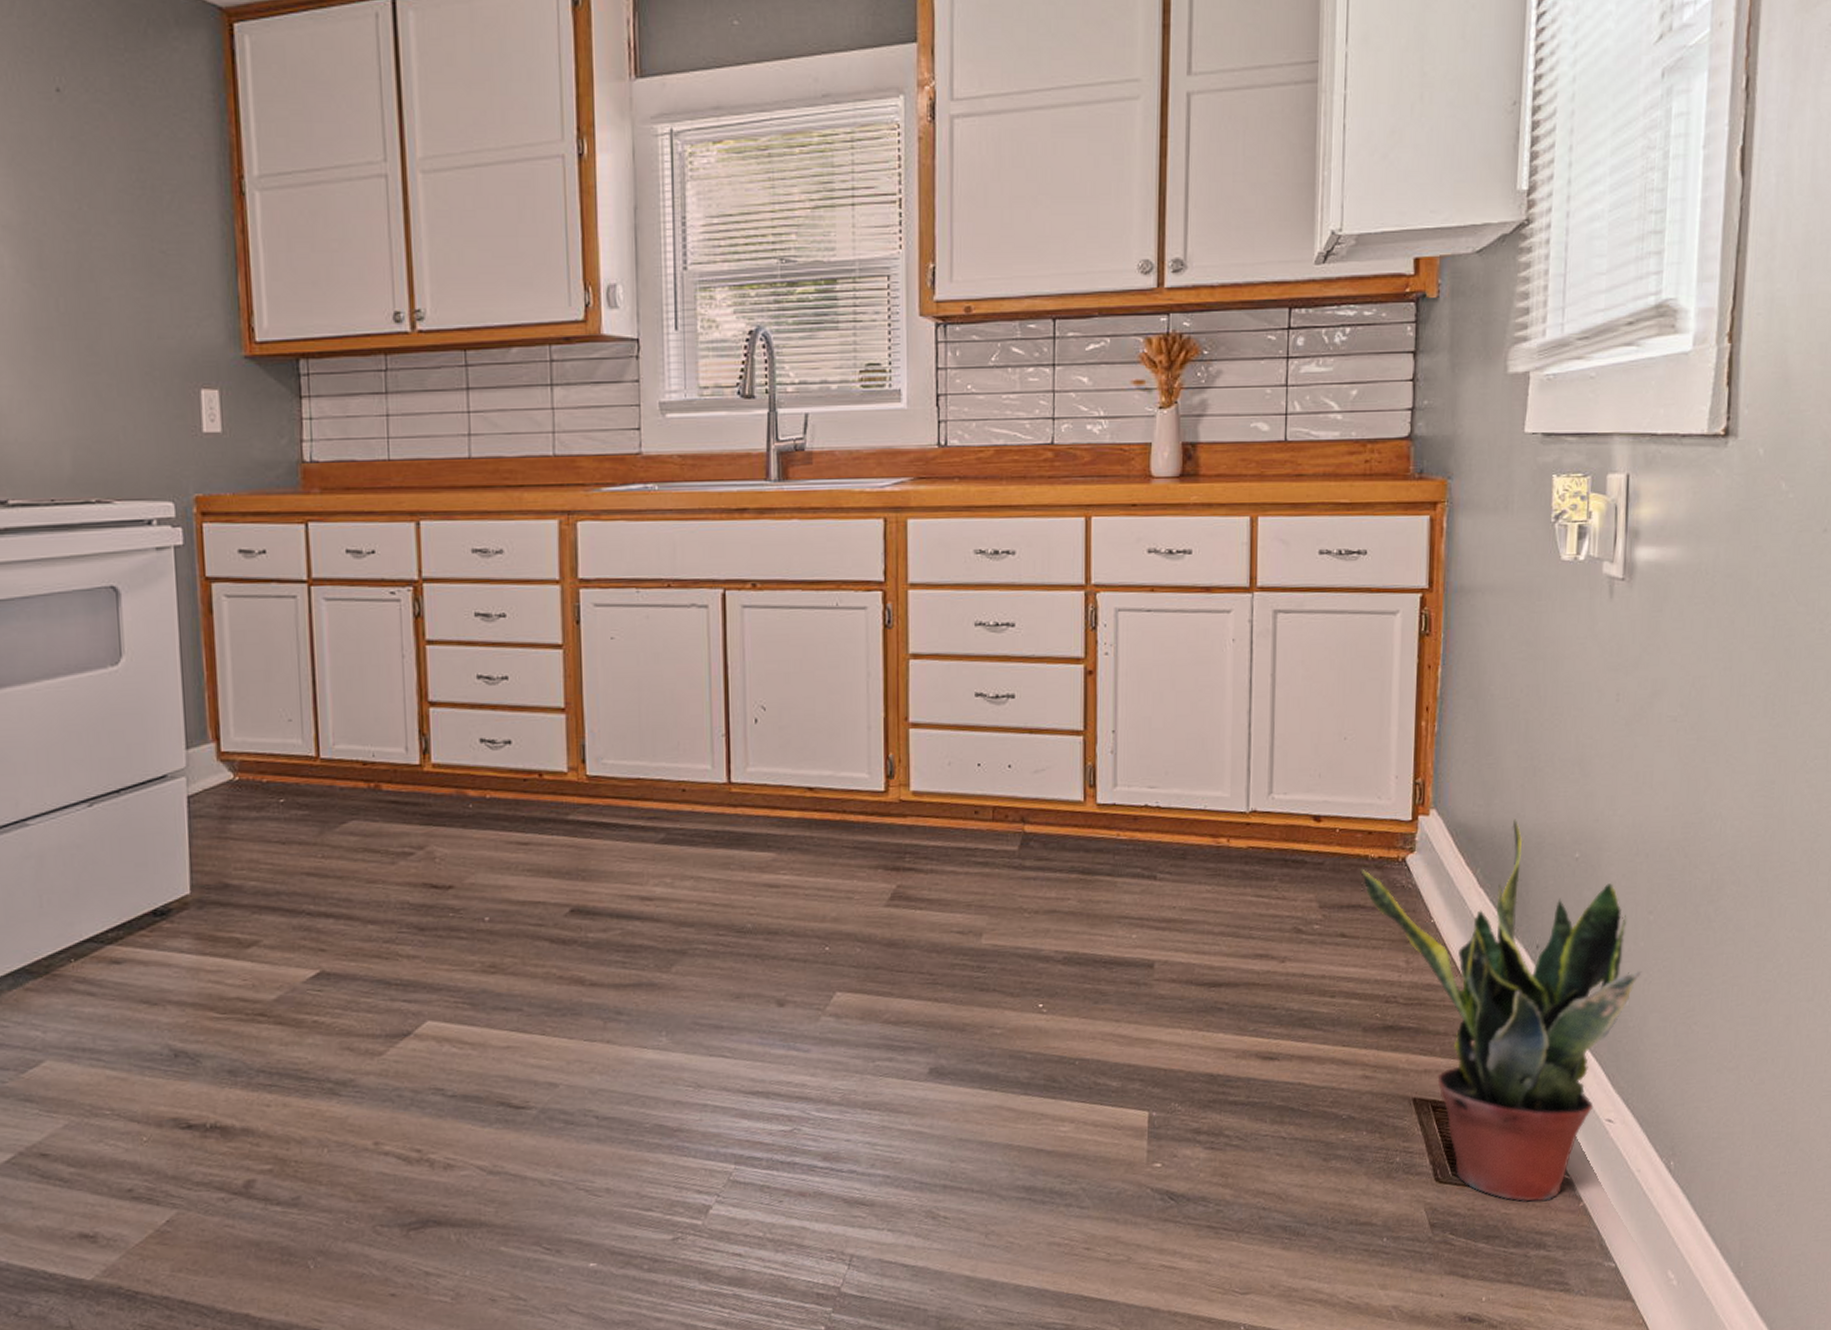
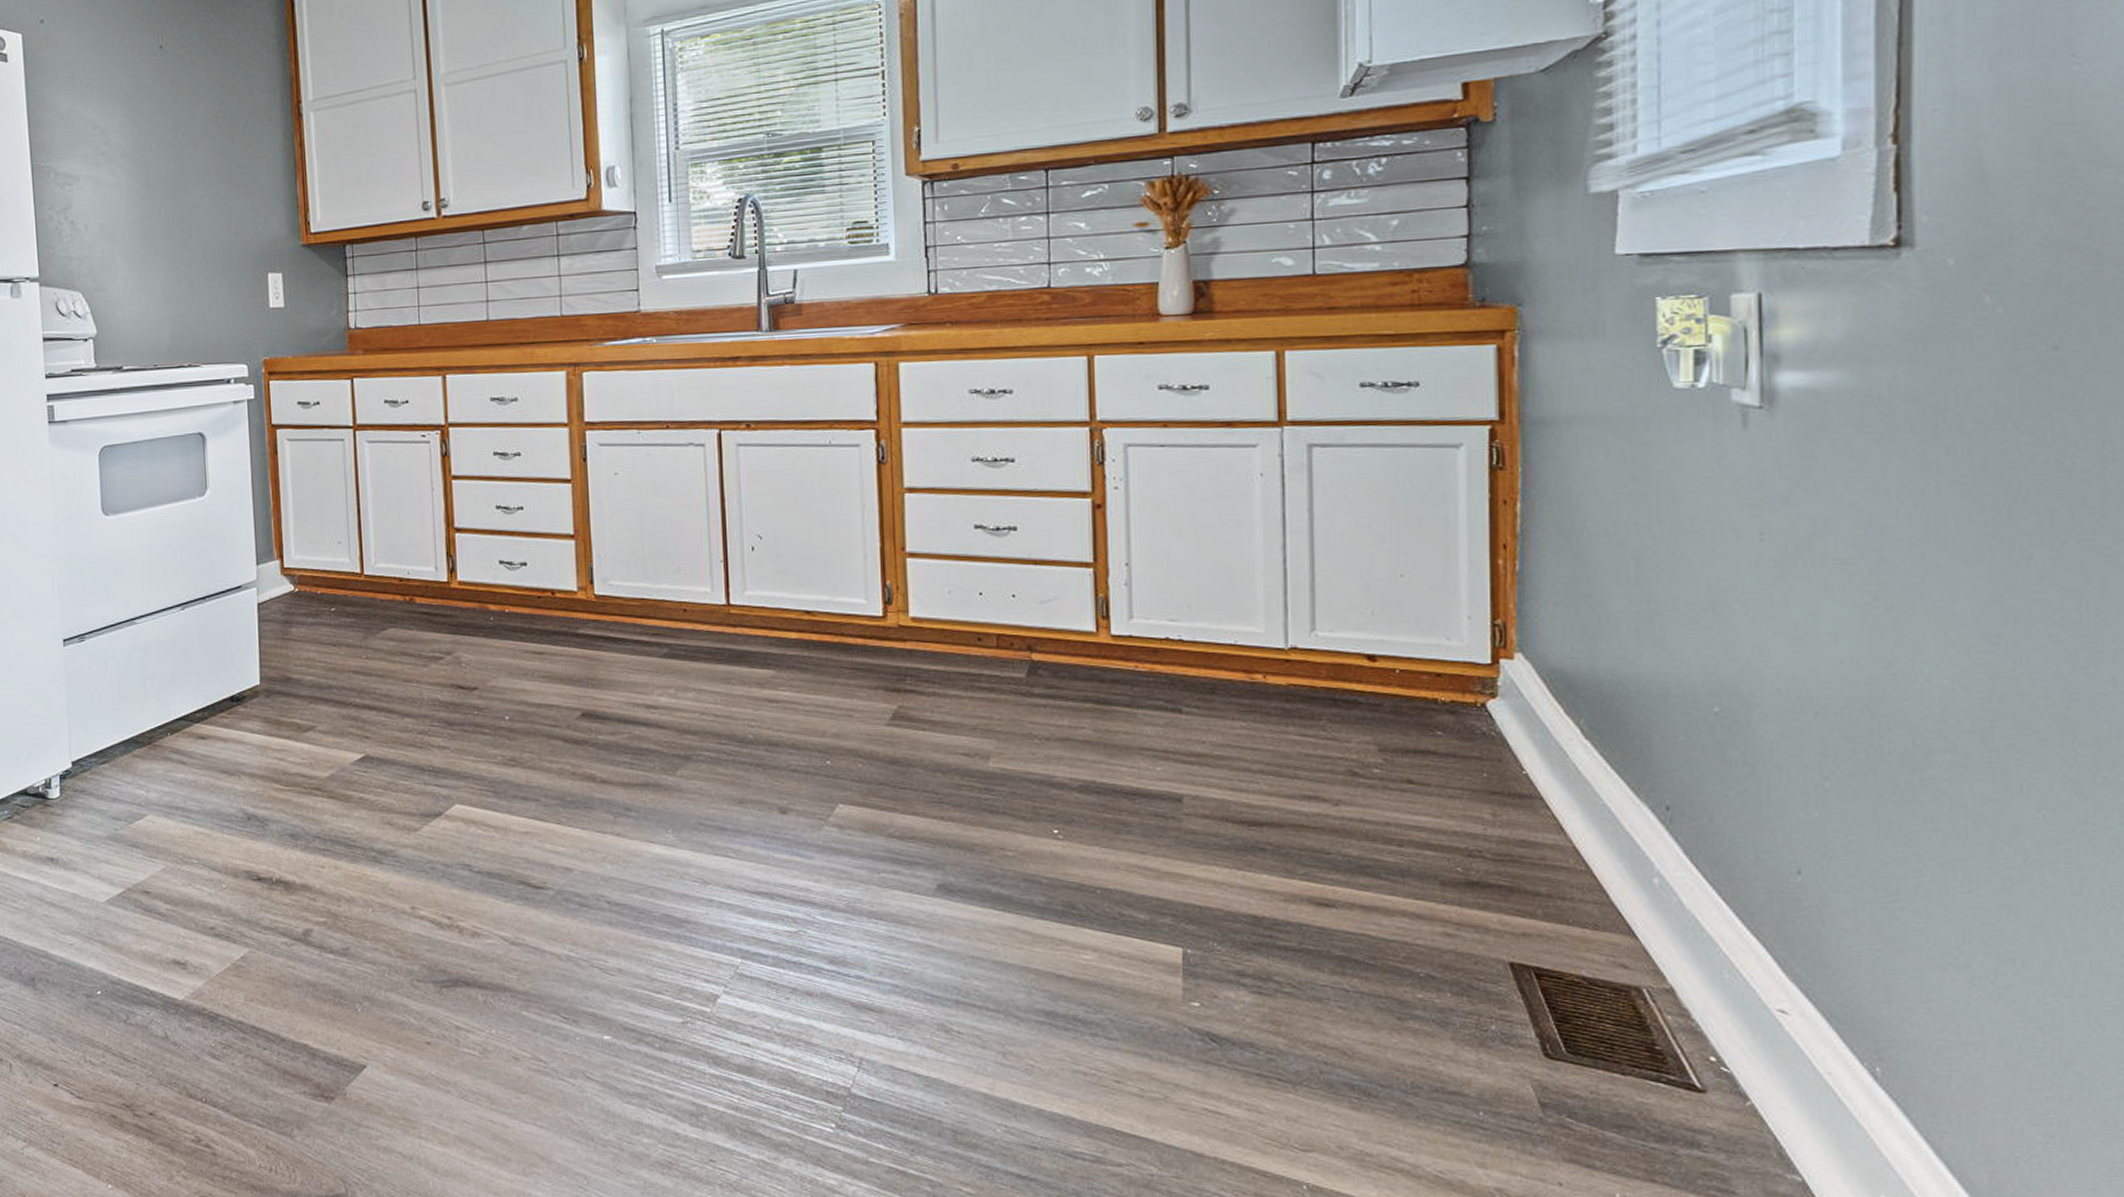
potted plant: present [1360,819,1642,1202] -> none [1428,667,1818,1095]

